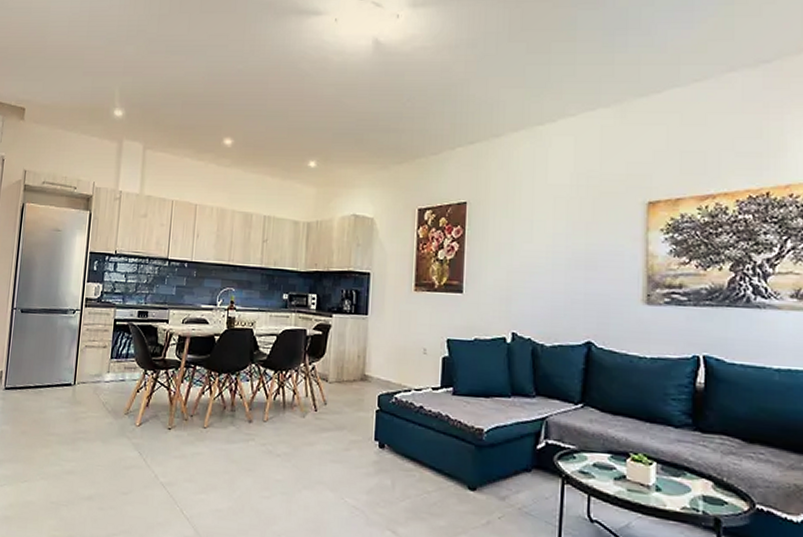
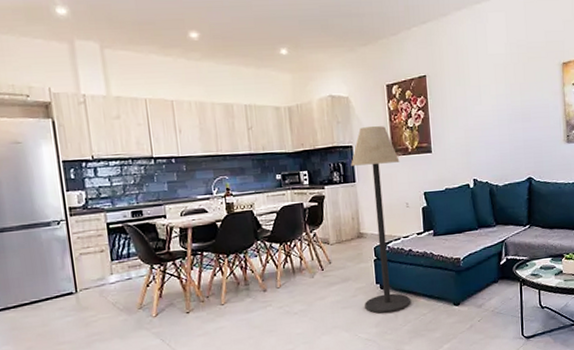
floor lamp: none [357,253,423,481] -> present [351,126,411,314]

